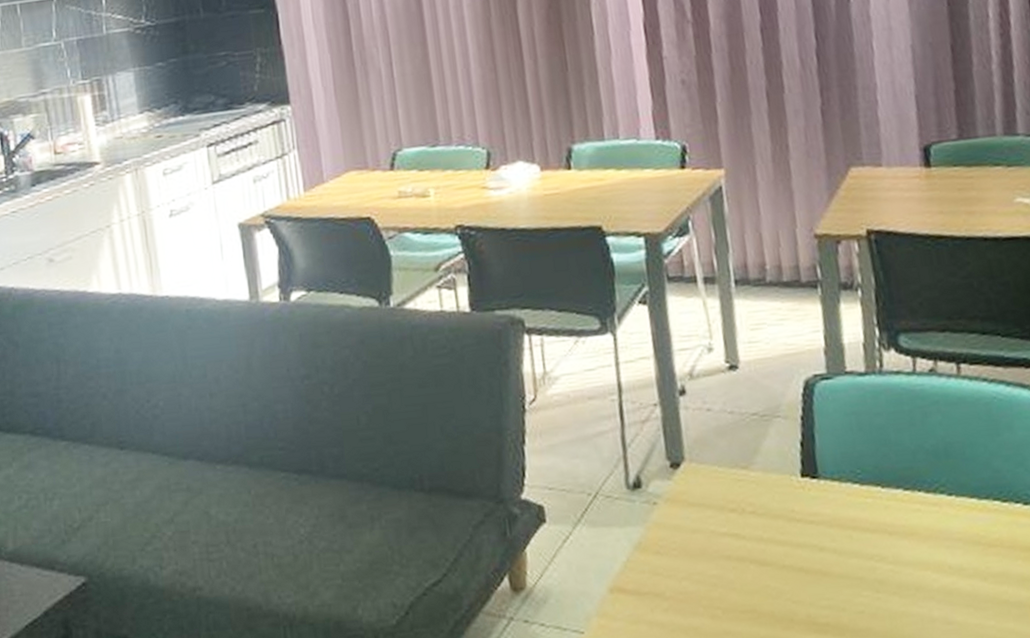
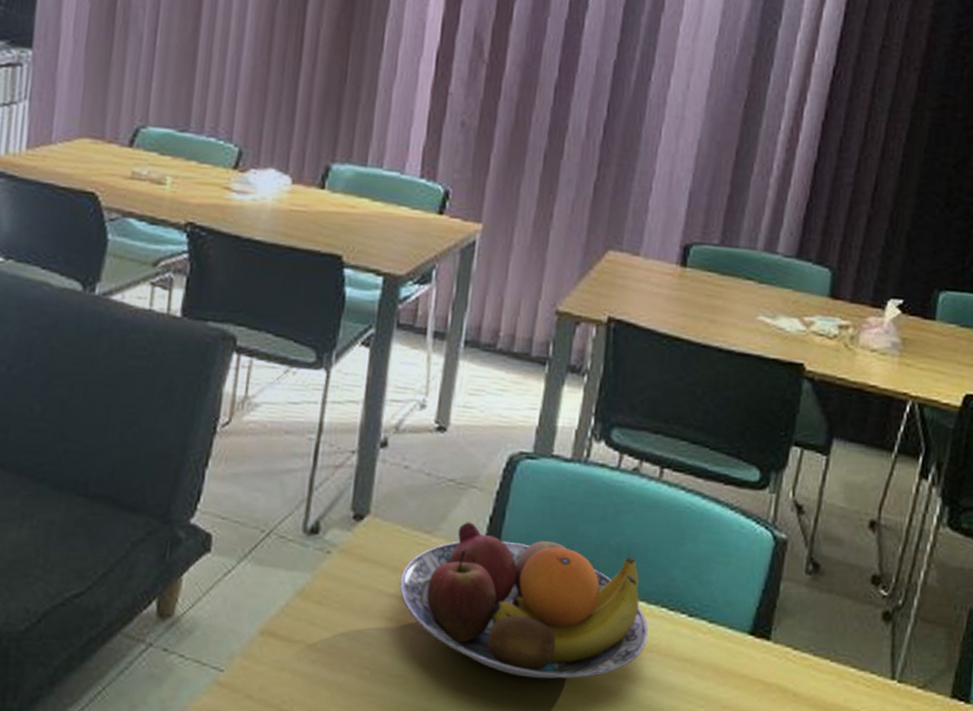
fruit bowl: none [728,451,989,593] -> present [399,522,649,679]

